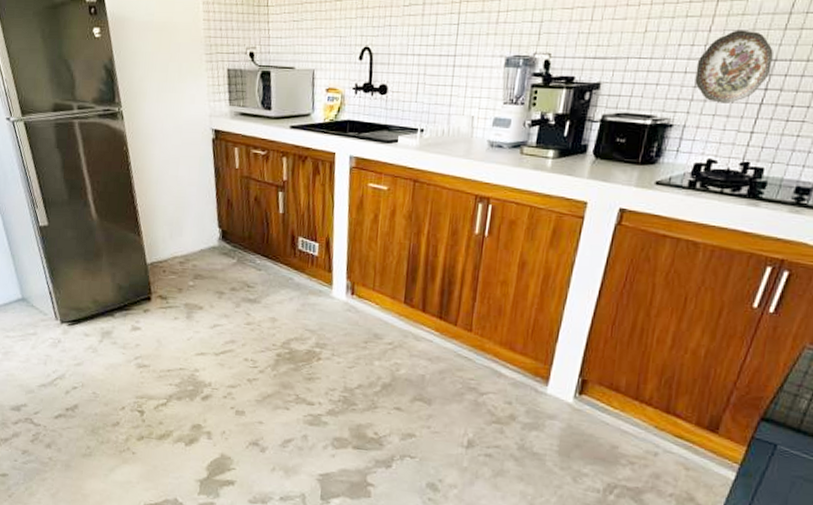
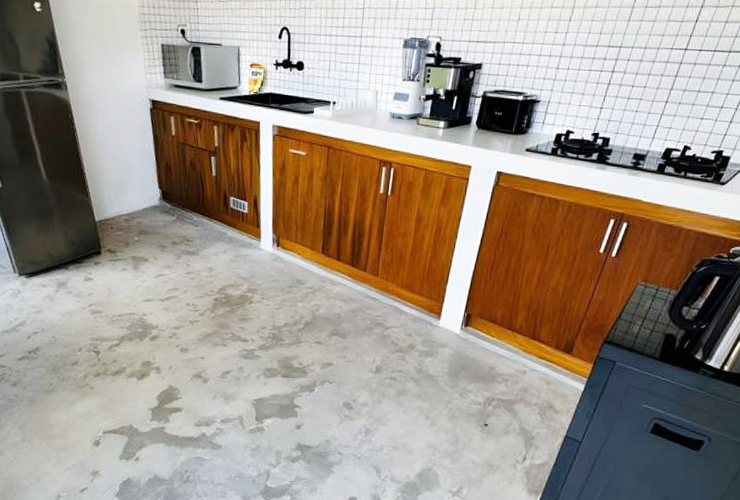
decorative plate: present [695,30,773,103] -> none [557,20,619,83]

